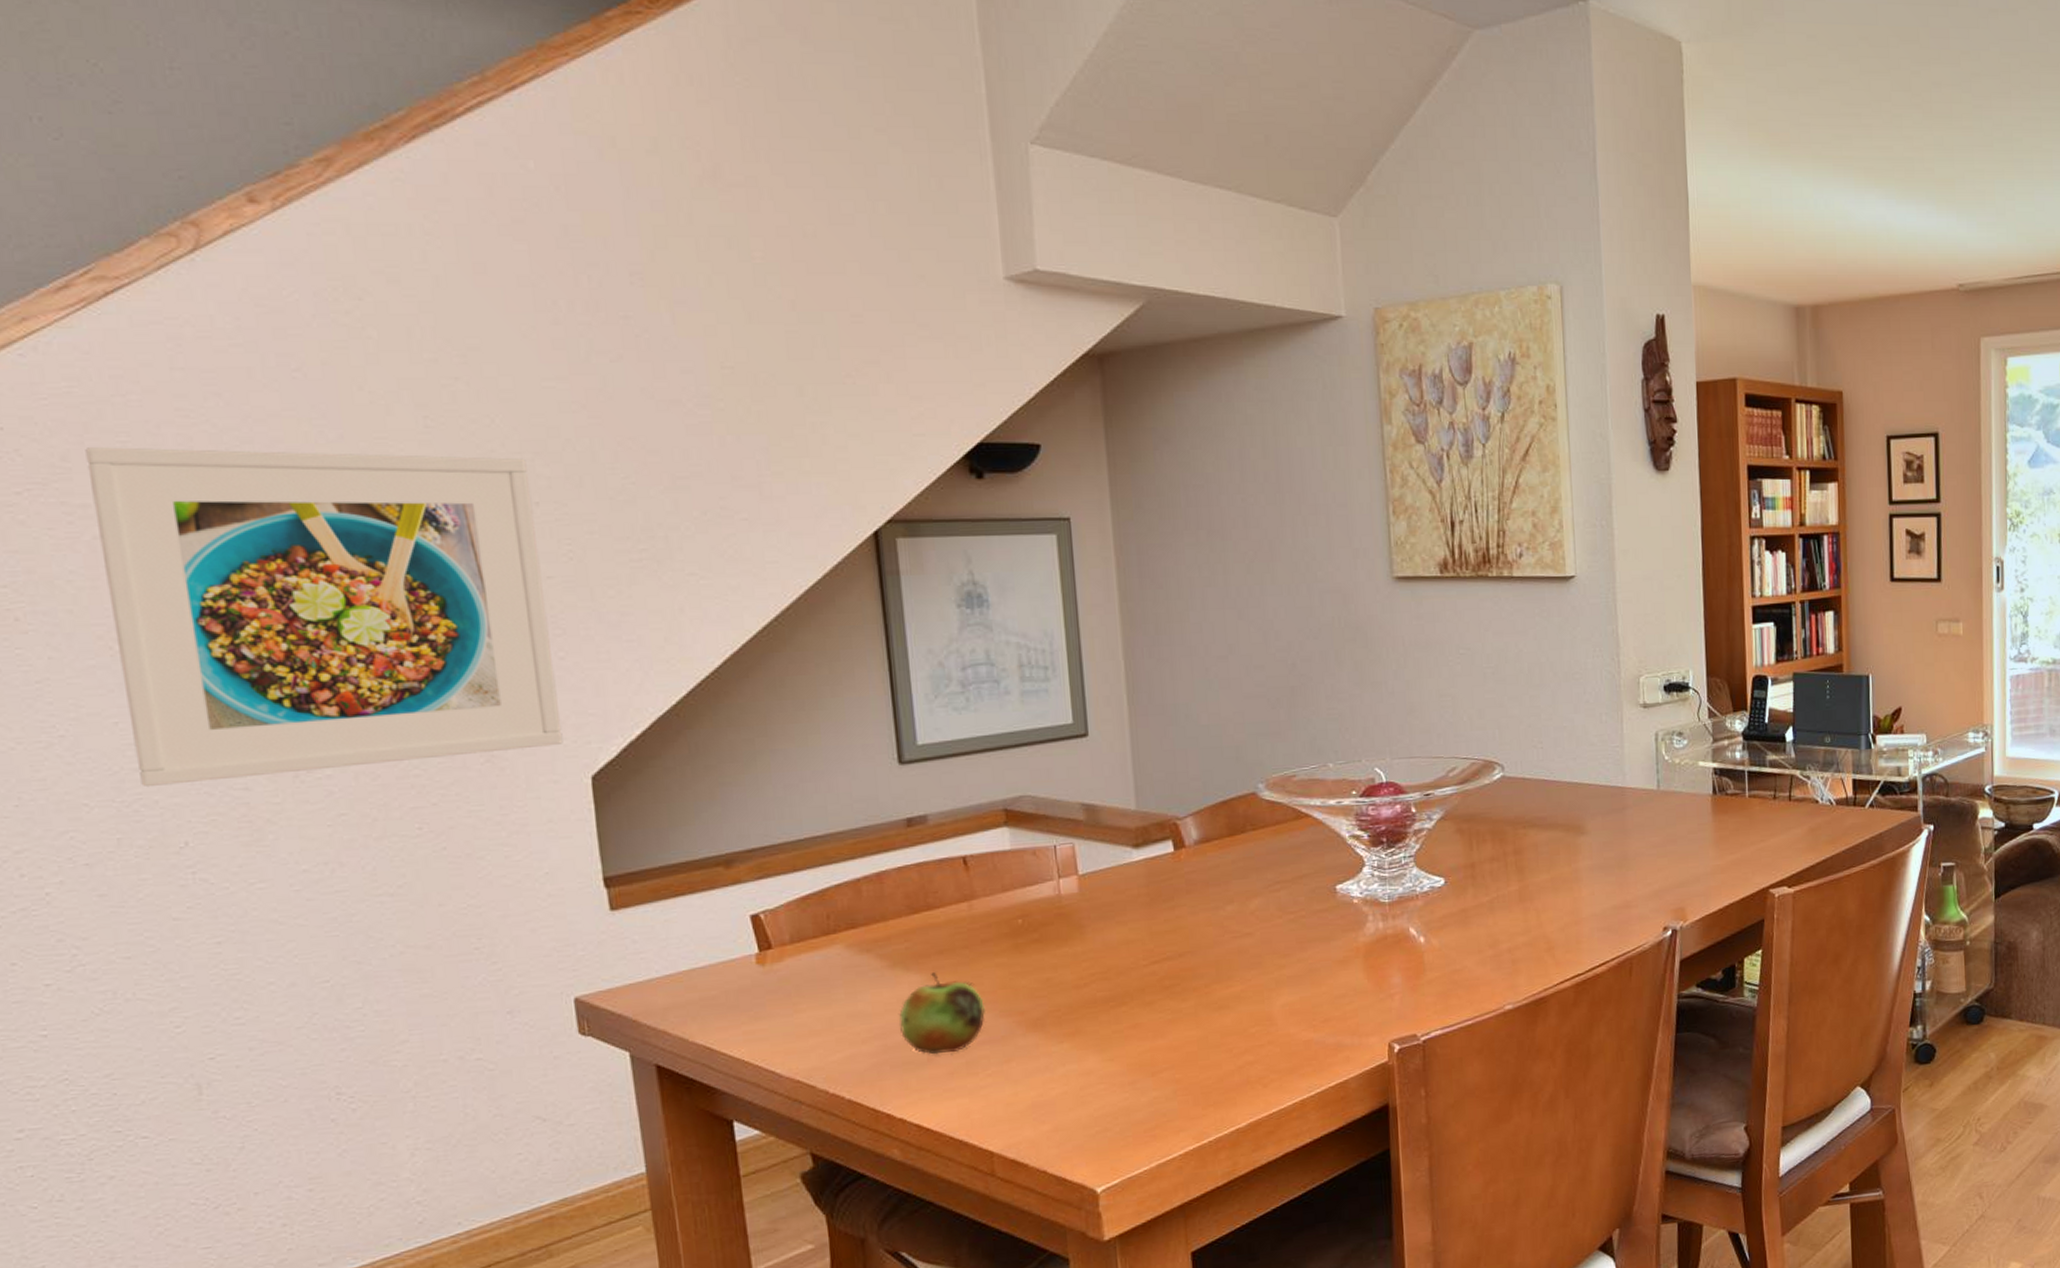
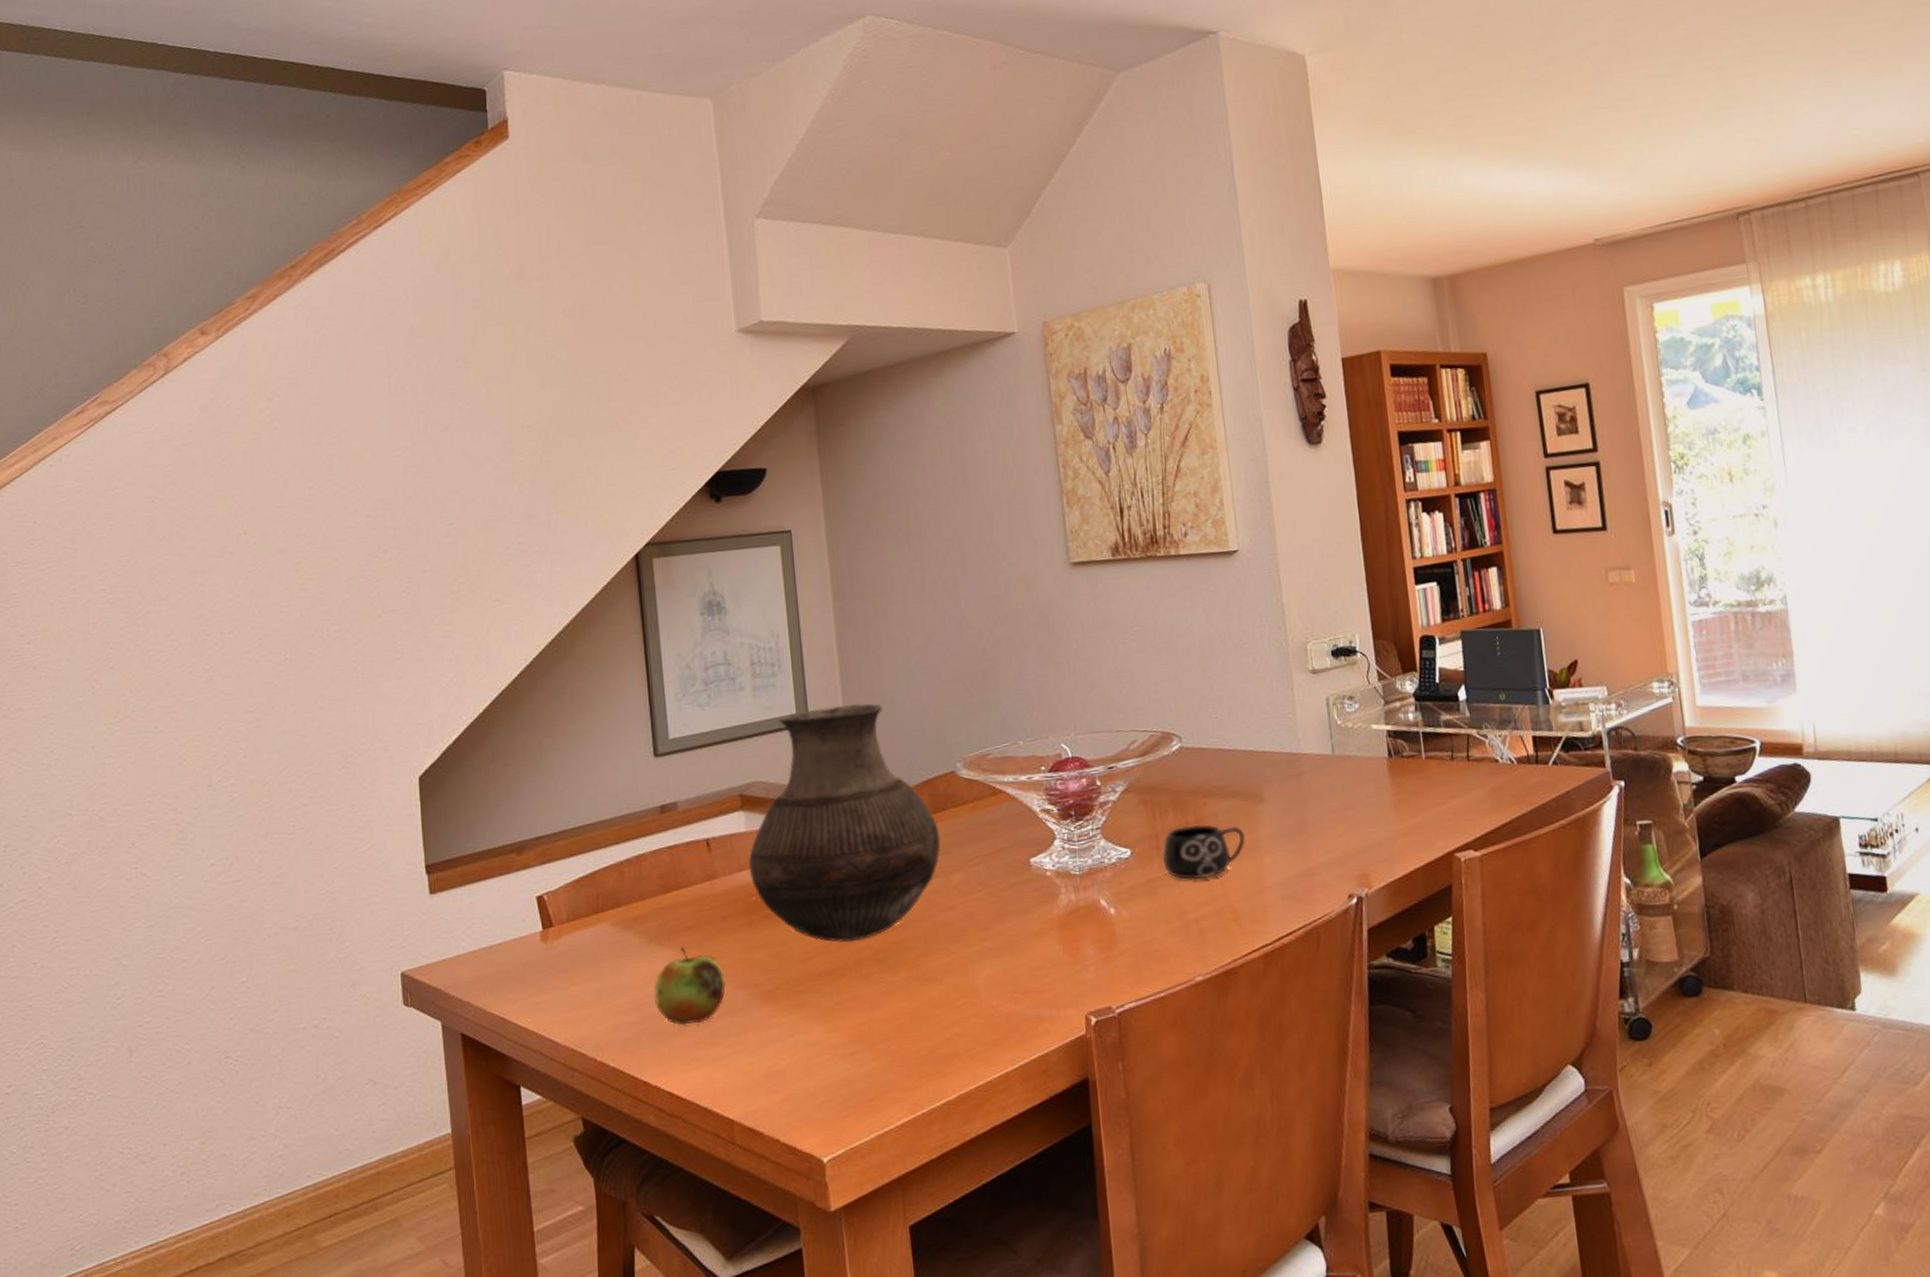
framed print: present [85,447,563,788] -> none [86,514,399,799]
vase: none [1014,715,1238,969] -> present [748,703,941,943]
mug: none [1477,855,1564,910] -> present [1162,824,1246,880]

